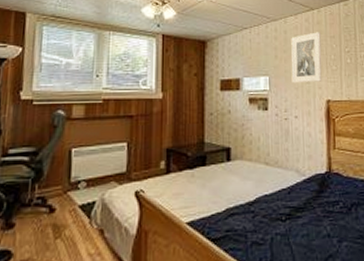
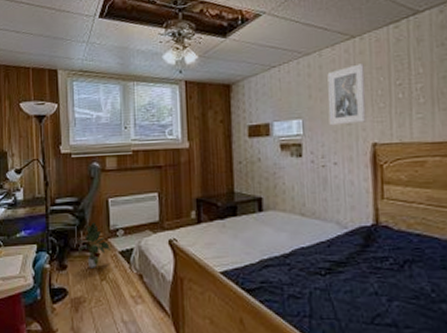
potted plant: none [28,174,69,226] -> present [76,223,110,269]

